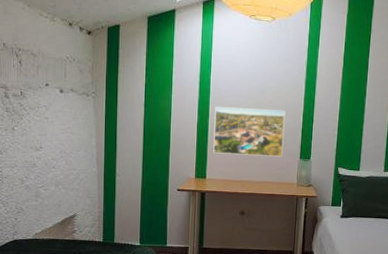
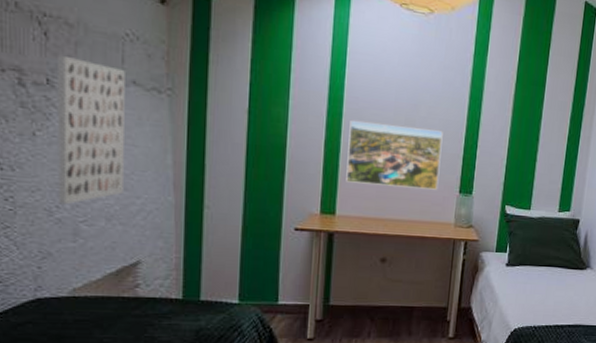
wall art: none [27,75,67,176] -> present [58,54,125,205]

